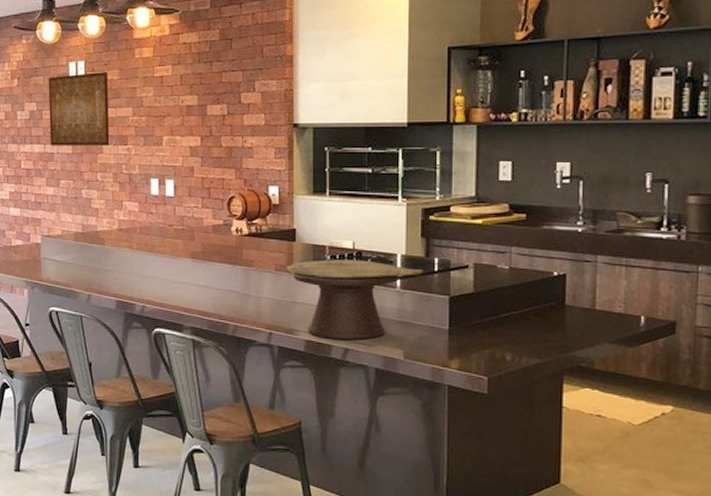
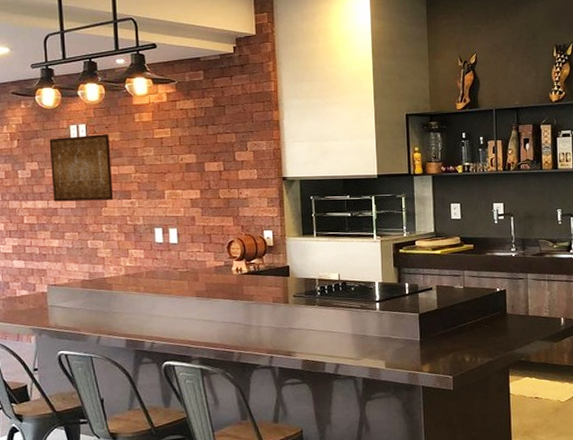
decorative bowl: present [286,260,423,340] -> none [282,289,397,357]

